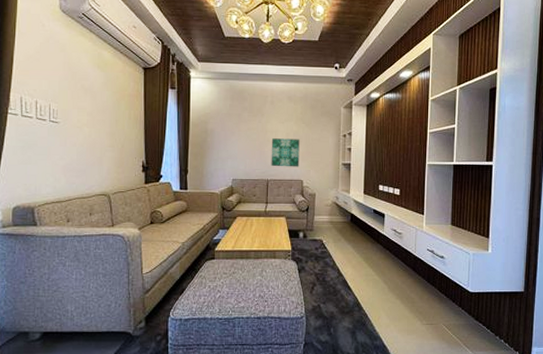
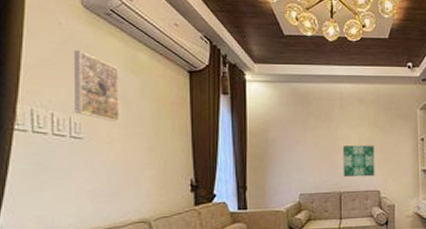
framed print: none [53,48,88,110] -> present [73,51,120,122]

